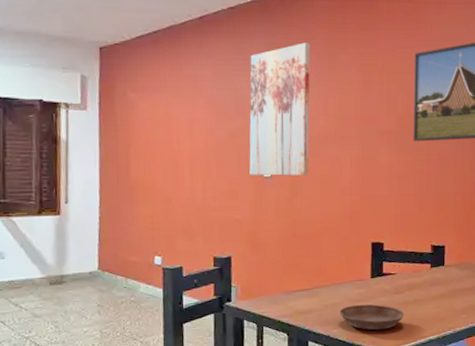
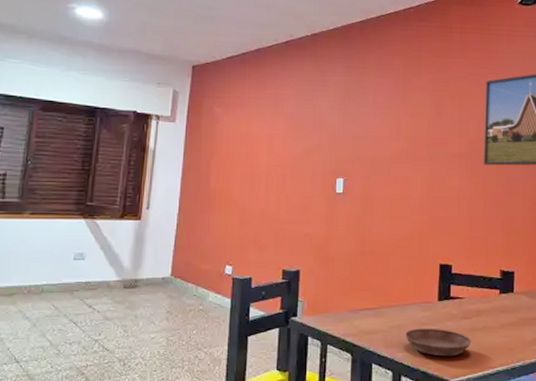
wall art: present [249,42,311,176] -> none [323,67,387,194]

